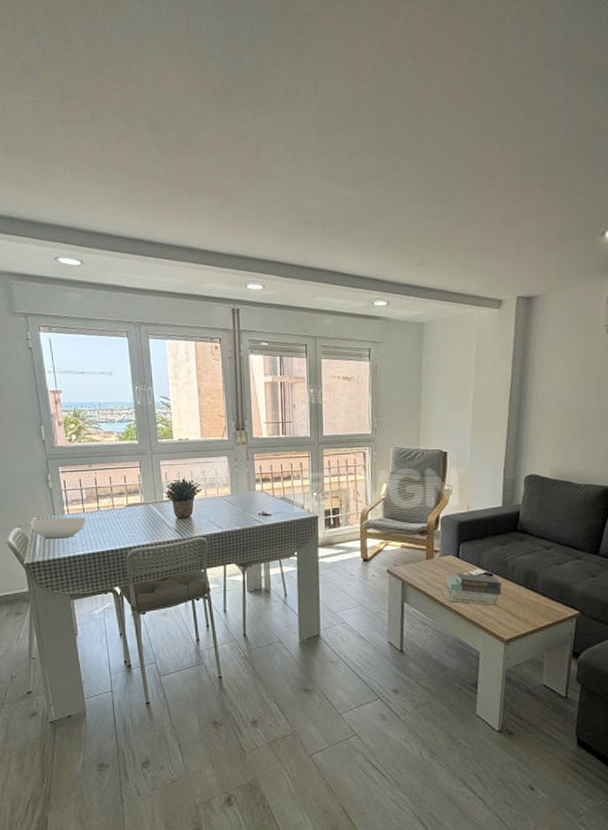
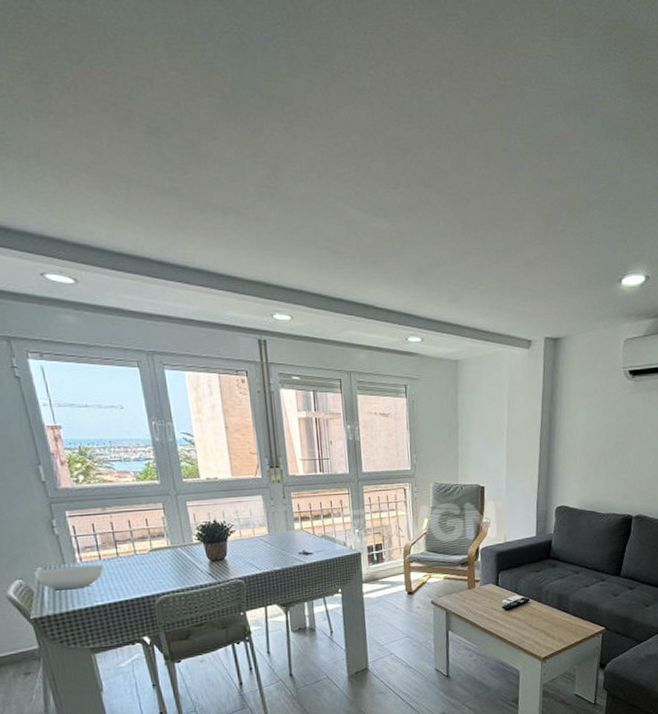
books: present [442,573,502,606] -> none [483,599,538,628]

